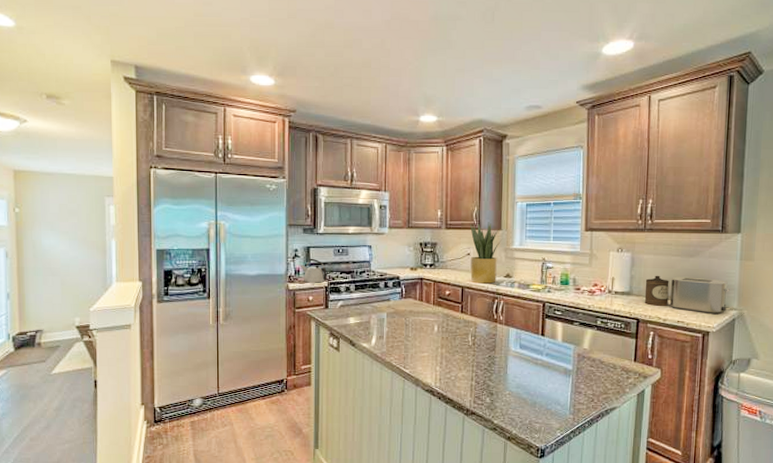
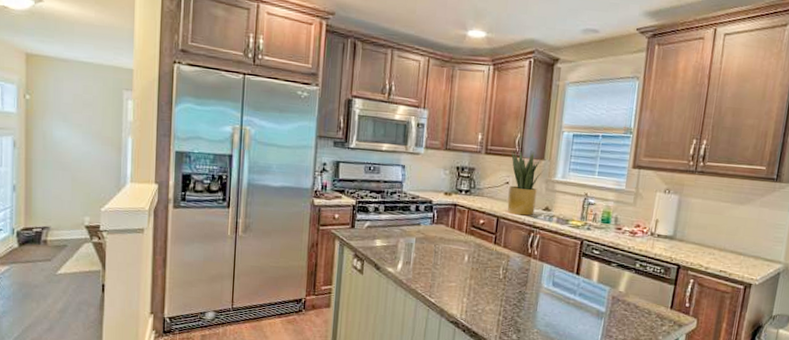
kettle: present [301,258,327,284] -> none [328,173,356,202]
canister: present [644,275,669,306] -> none [687,221,716,254]
toaster: present [669,277,730,315] -> none [713,224,778,267]

